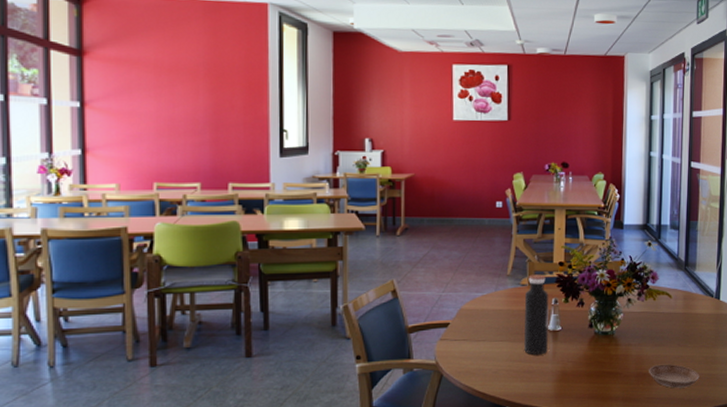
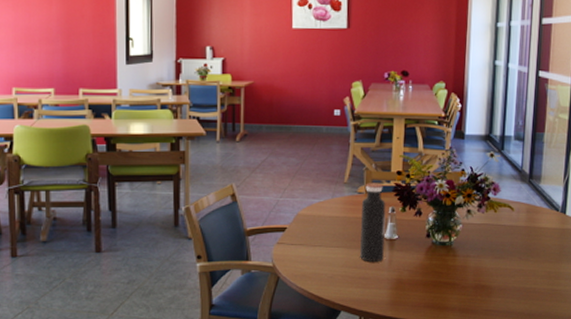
saucer: present [649,364,700,388] -> none [487,277,541,302]

